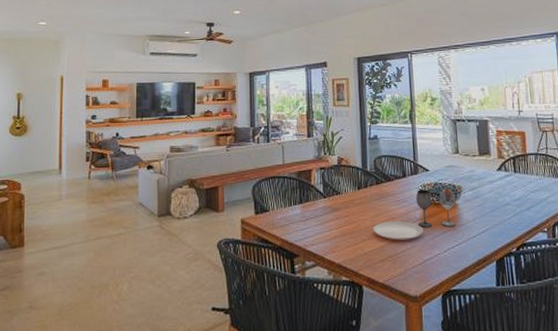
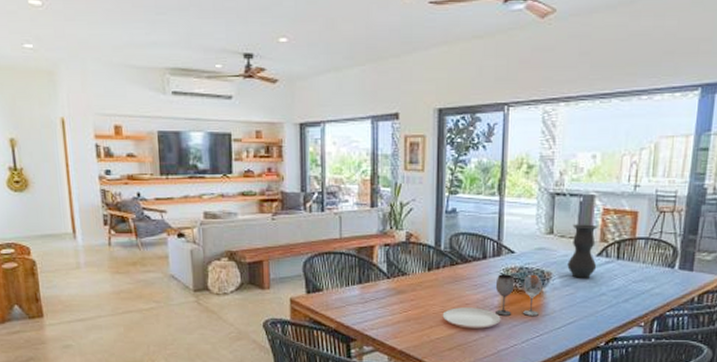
vase: none [473,144,499,192] -> present [567,224,598,280]

